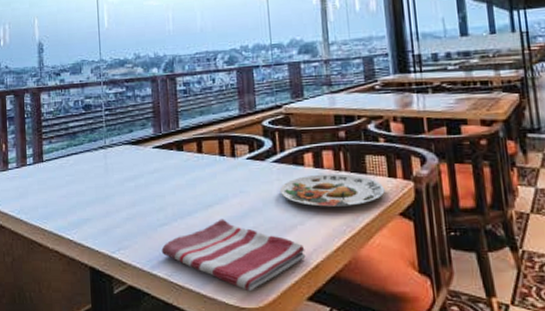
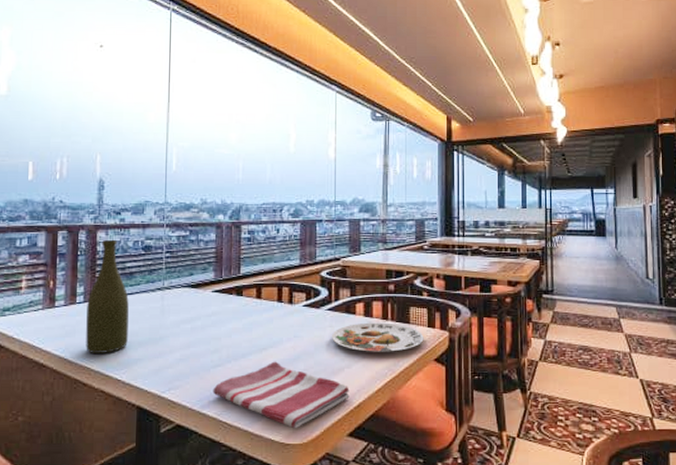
bottle: none [36,100,76,214] -> present [86,239,129,353]

